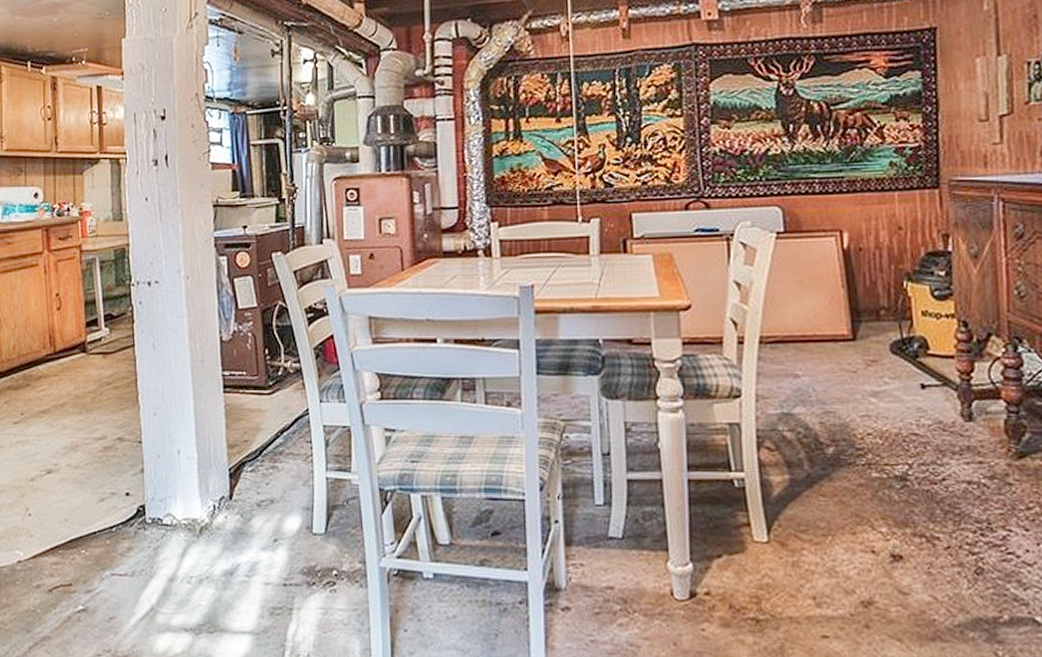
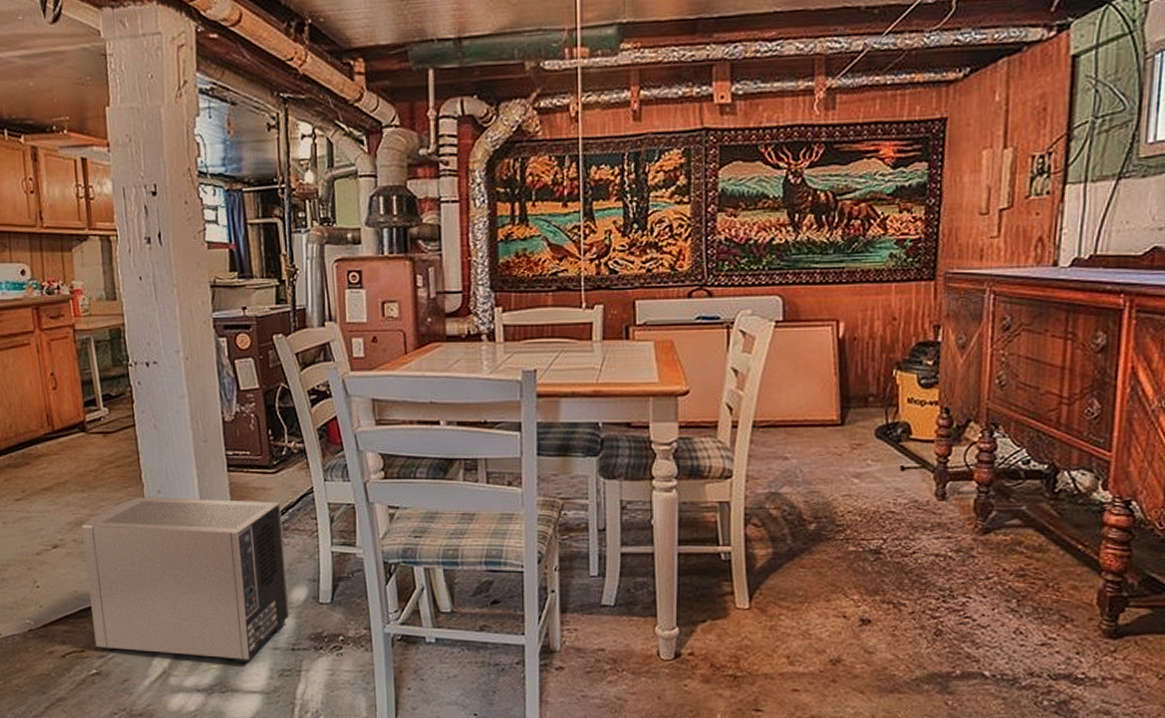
air purifier: none [76,419,283,600] -> present [81,497,290,663]

